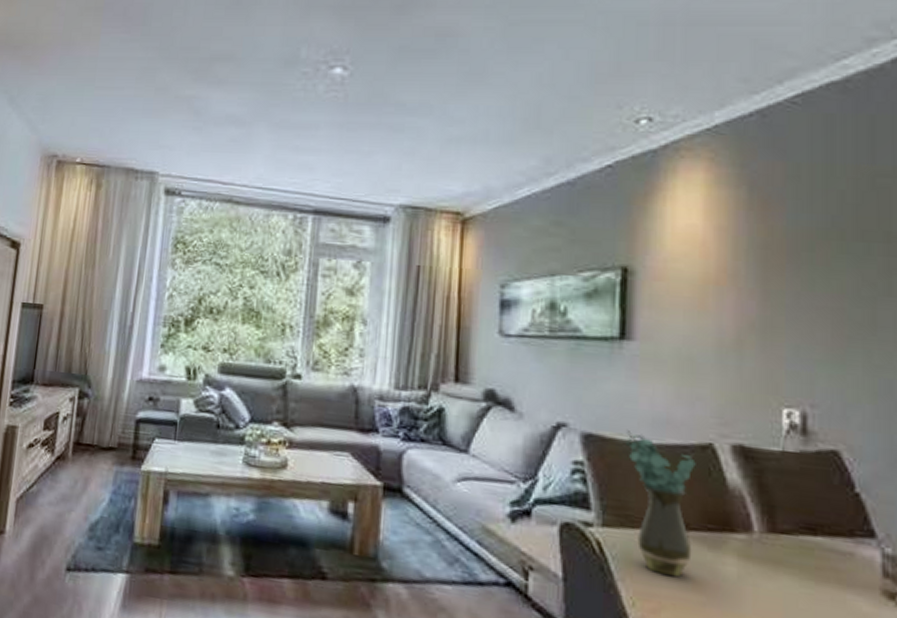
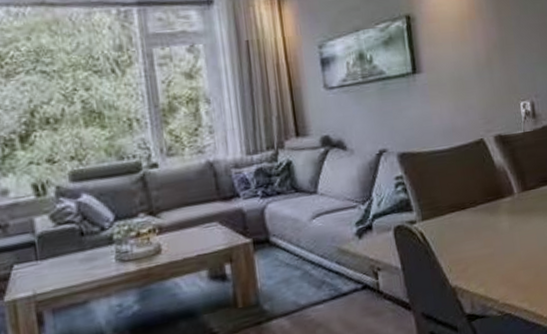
vase: present [626,431,696,577] -> none [428,143,481,243]

